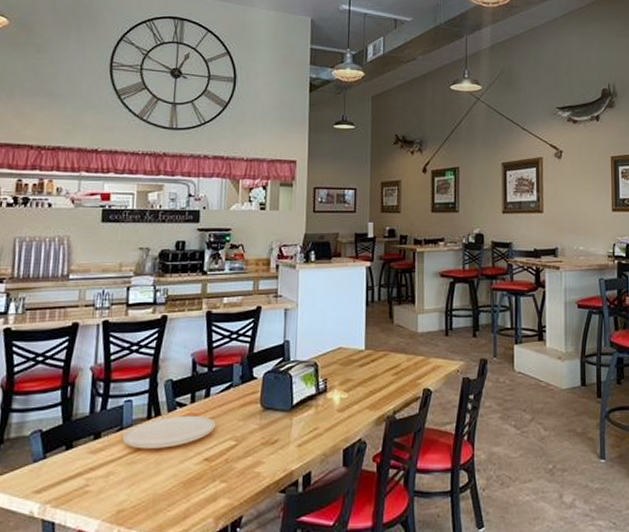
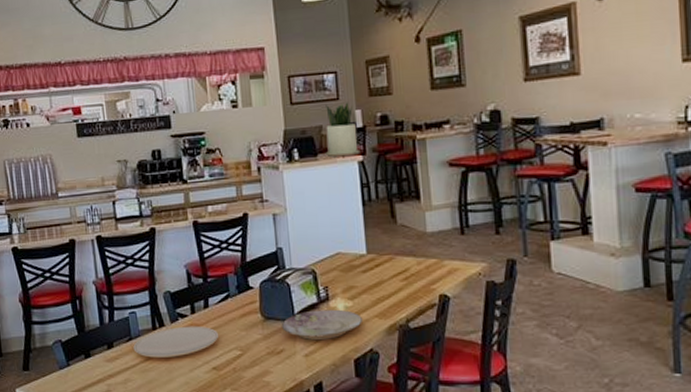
plate: none [278,400,356,430] -> present [281,309,364,340]
planter: none [338,215,369,262] -> present [325,102,360,158]

